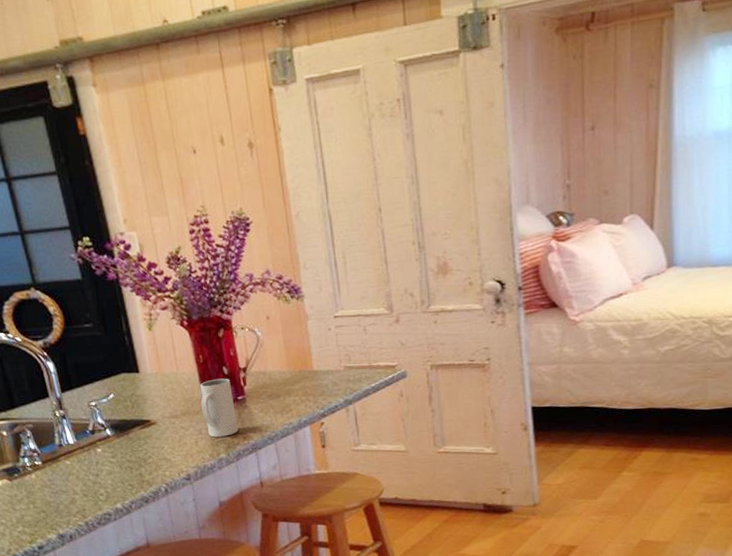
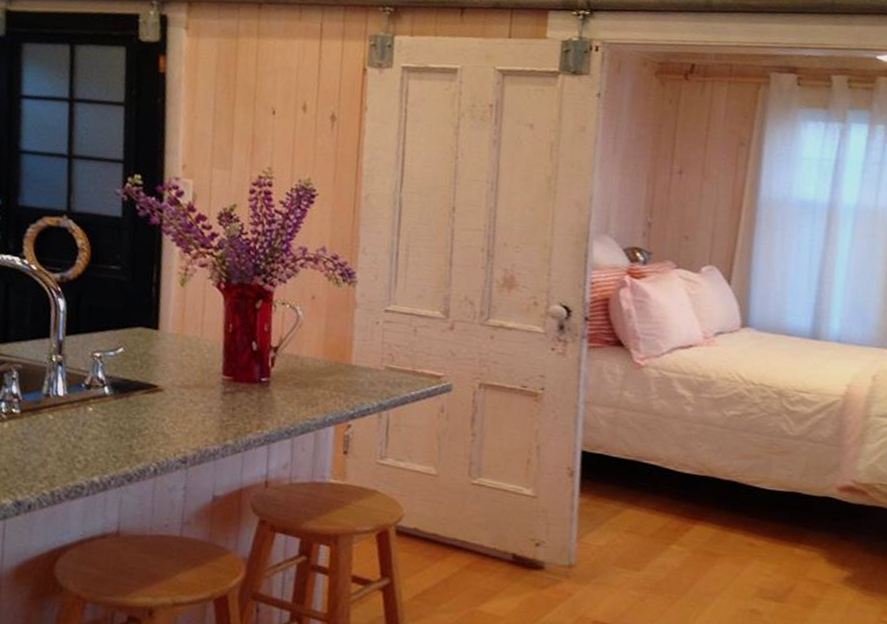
mug: present [200,378,239,438] -> none [218,353,258,421]

